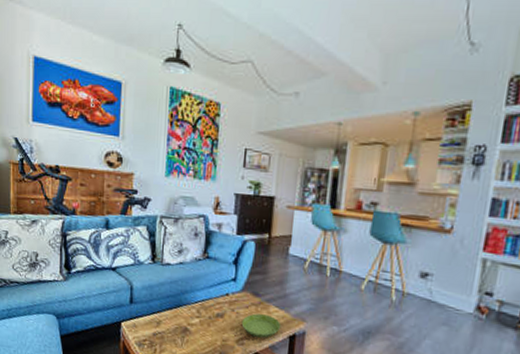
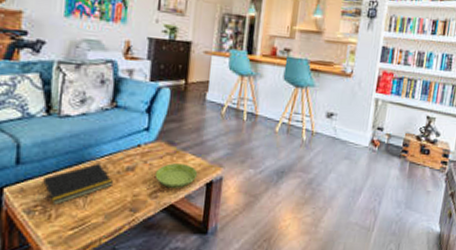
notepad: none [149,307,205,342] -> present [41,162,113,206]

